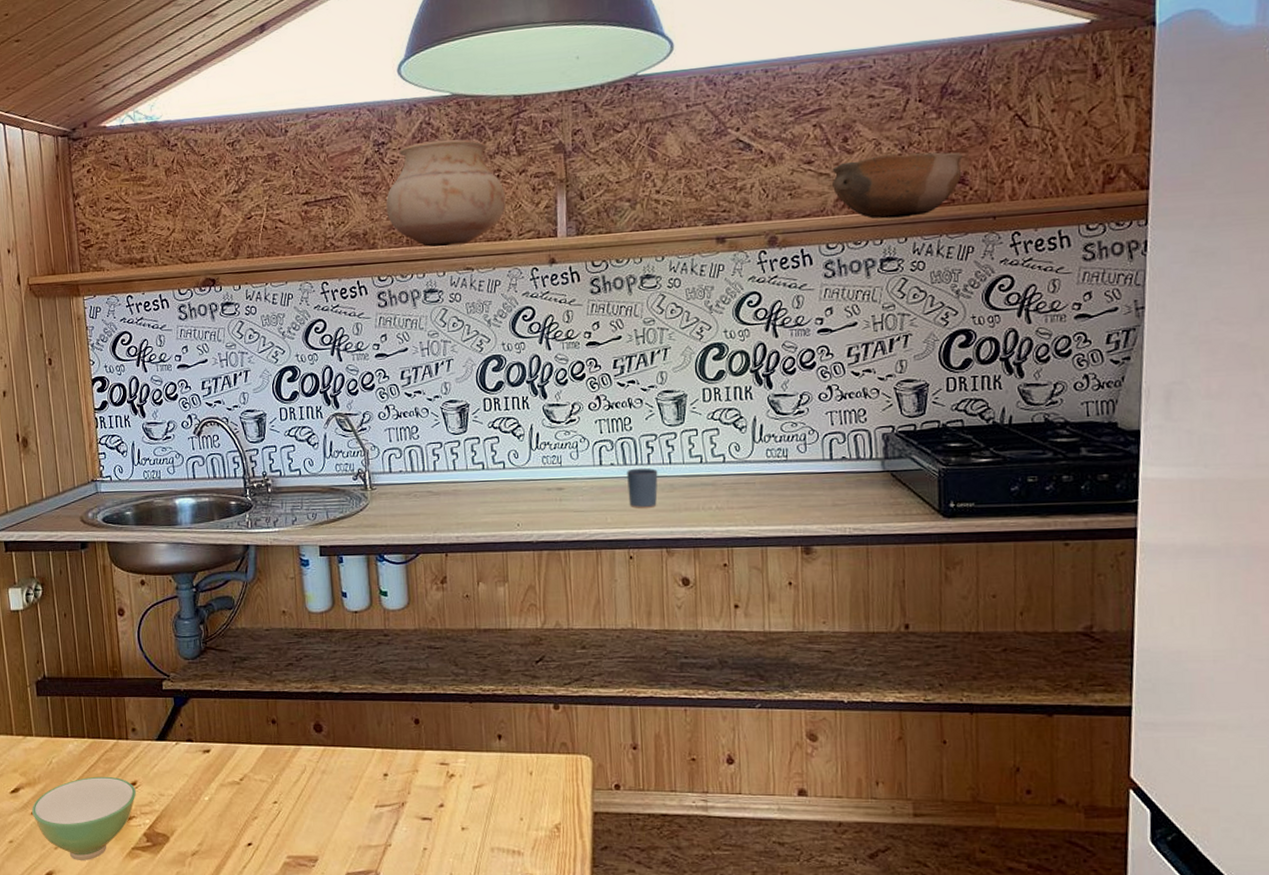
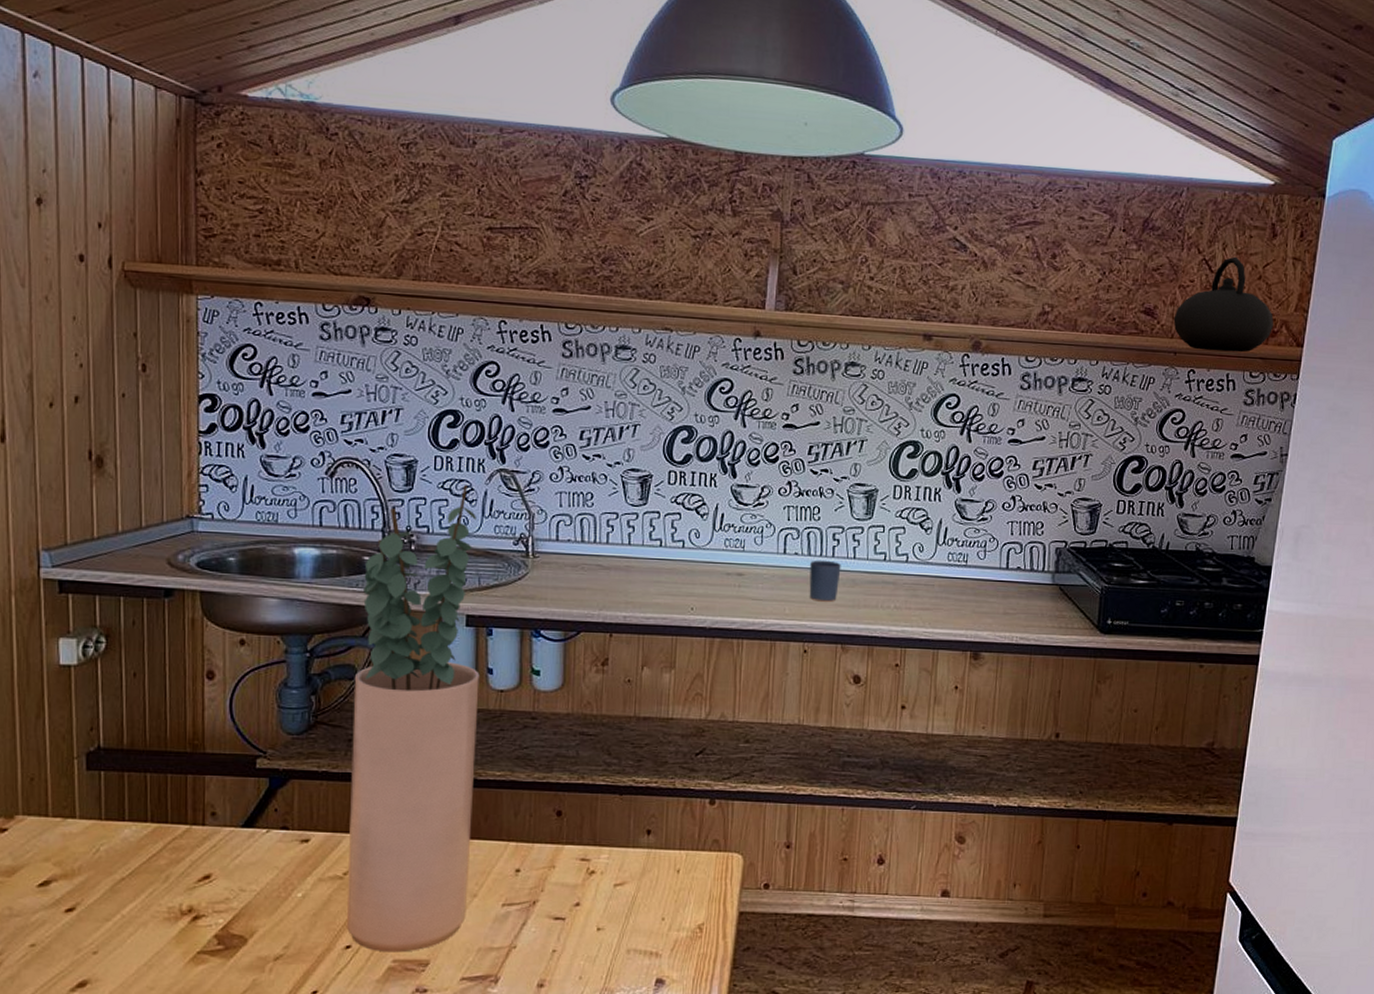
bowl: present [32,776,136,860] -> none [66,868,209,967]
vase: none [232,431,345,850] -> present [346,485,480,953]
ceramic pot: present [385,139,506,247] -> none [582,183,715,303]
bowl: present [831,152,963,219] -> none [1036,276,1155,342]
teapot: none [988,106,1110,211] -> present [1173,256,1274,353]

